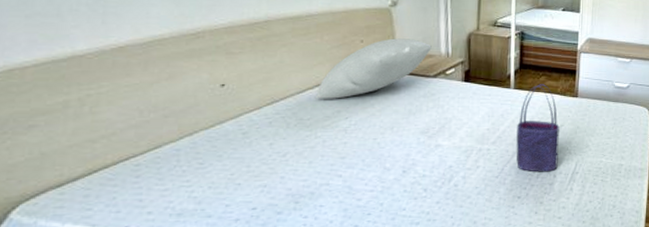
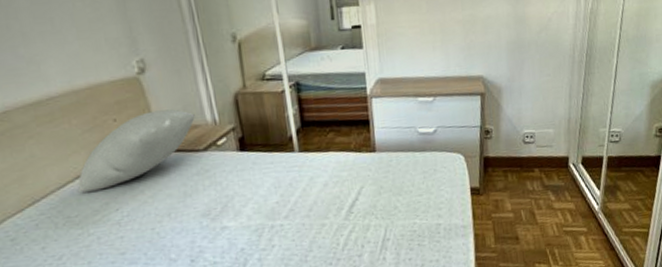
tote bag: present [516,84,560,172] -> none [309,141,365,245]

